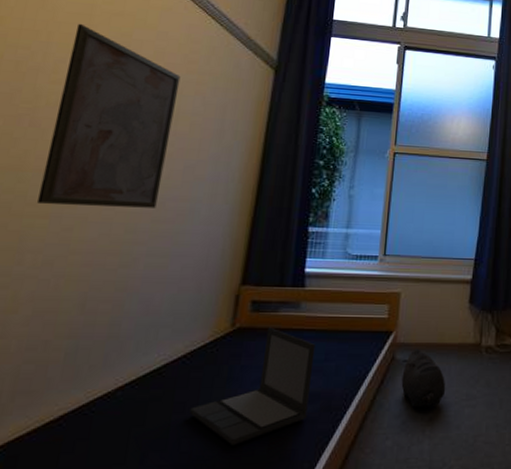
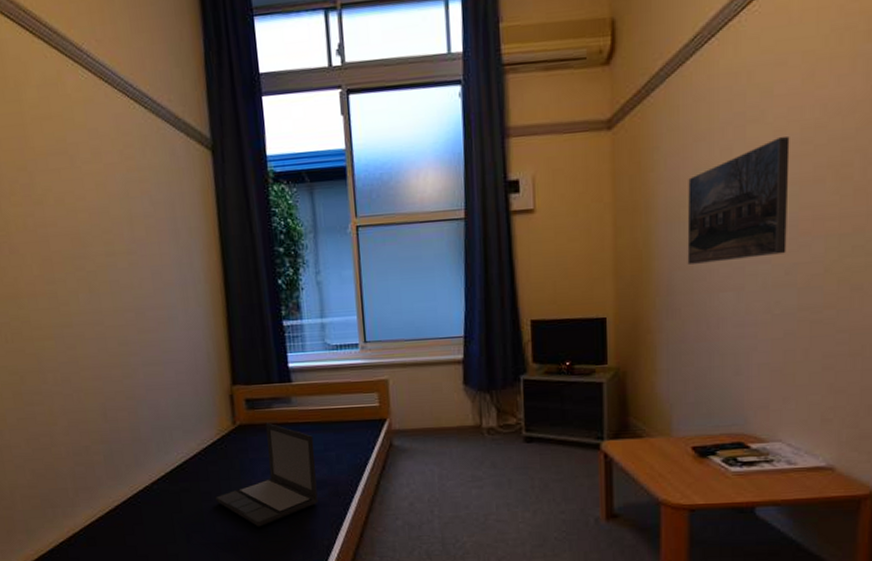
wall art: present [38,23,181,208] -> none [15,136,138,327]
plush toy: present [401,348,446,408] -> none [400,434,450,491]

